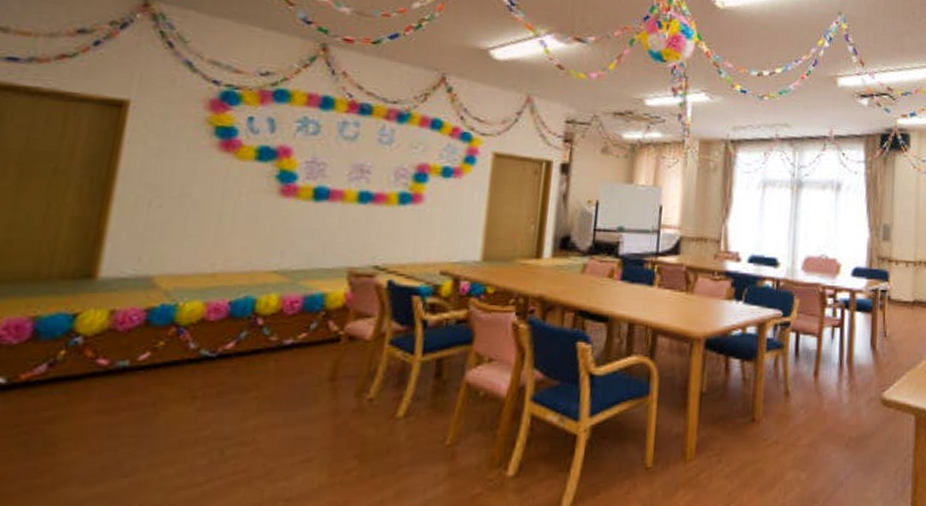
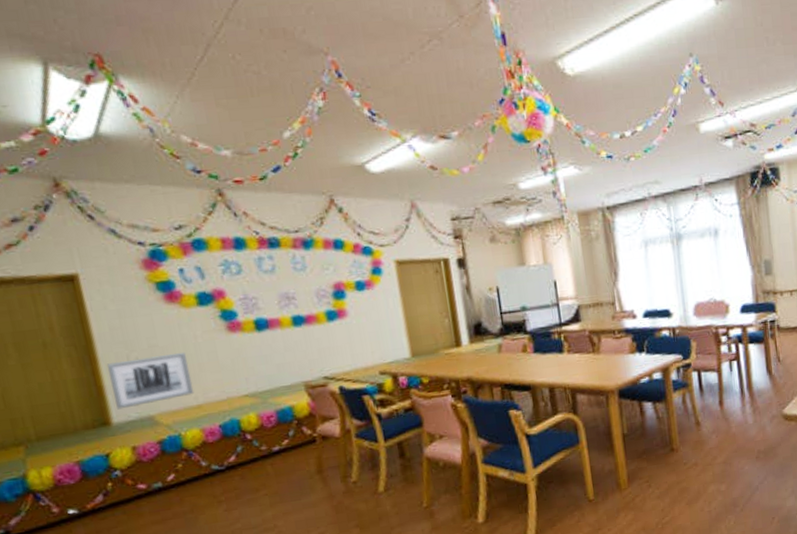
wall art: none [111,205,222,262] -> present [106,351,195,410]

